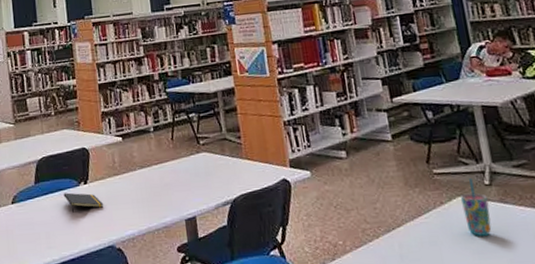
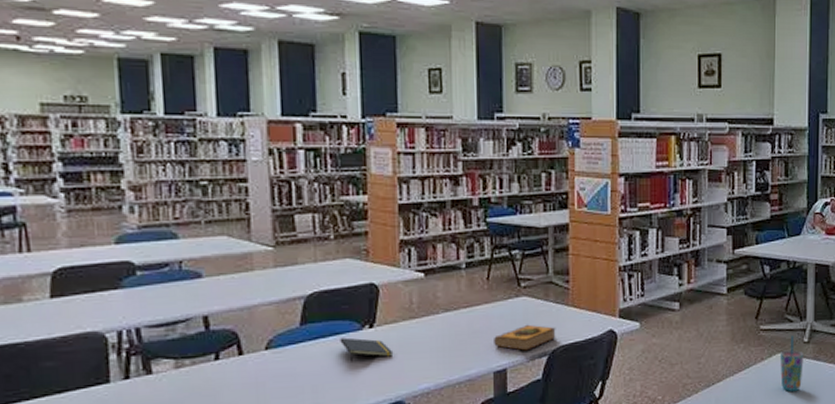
hardback book: none [182,176,236,200] -> present [494,324,556,351]

